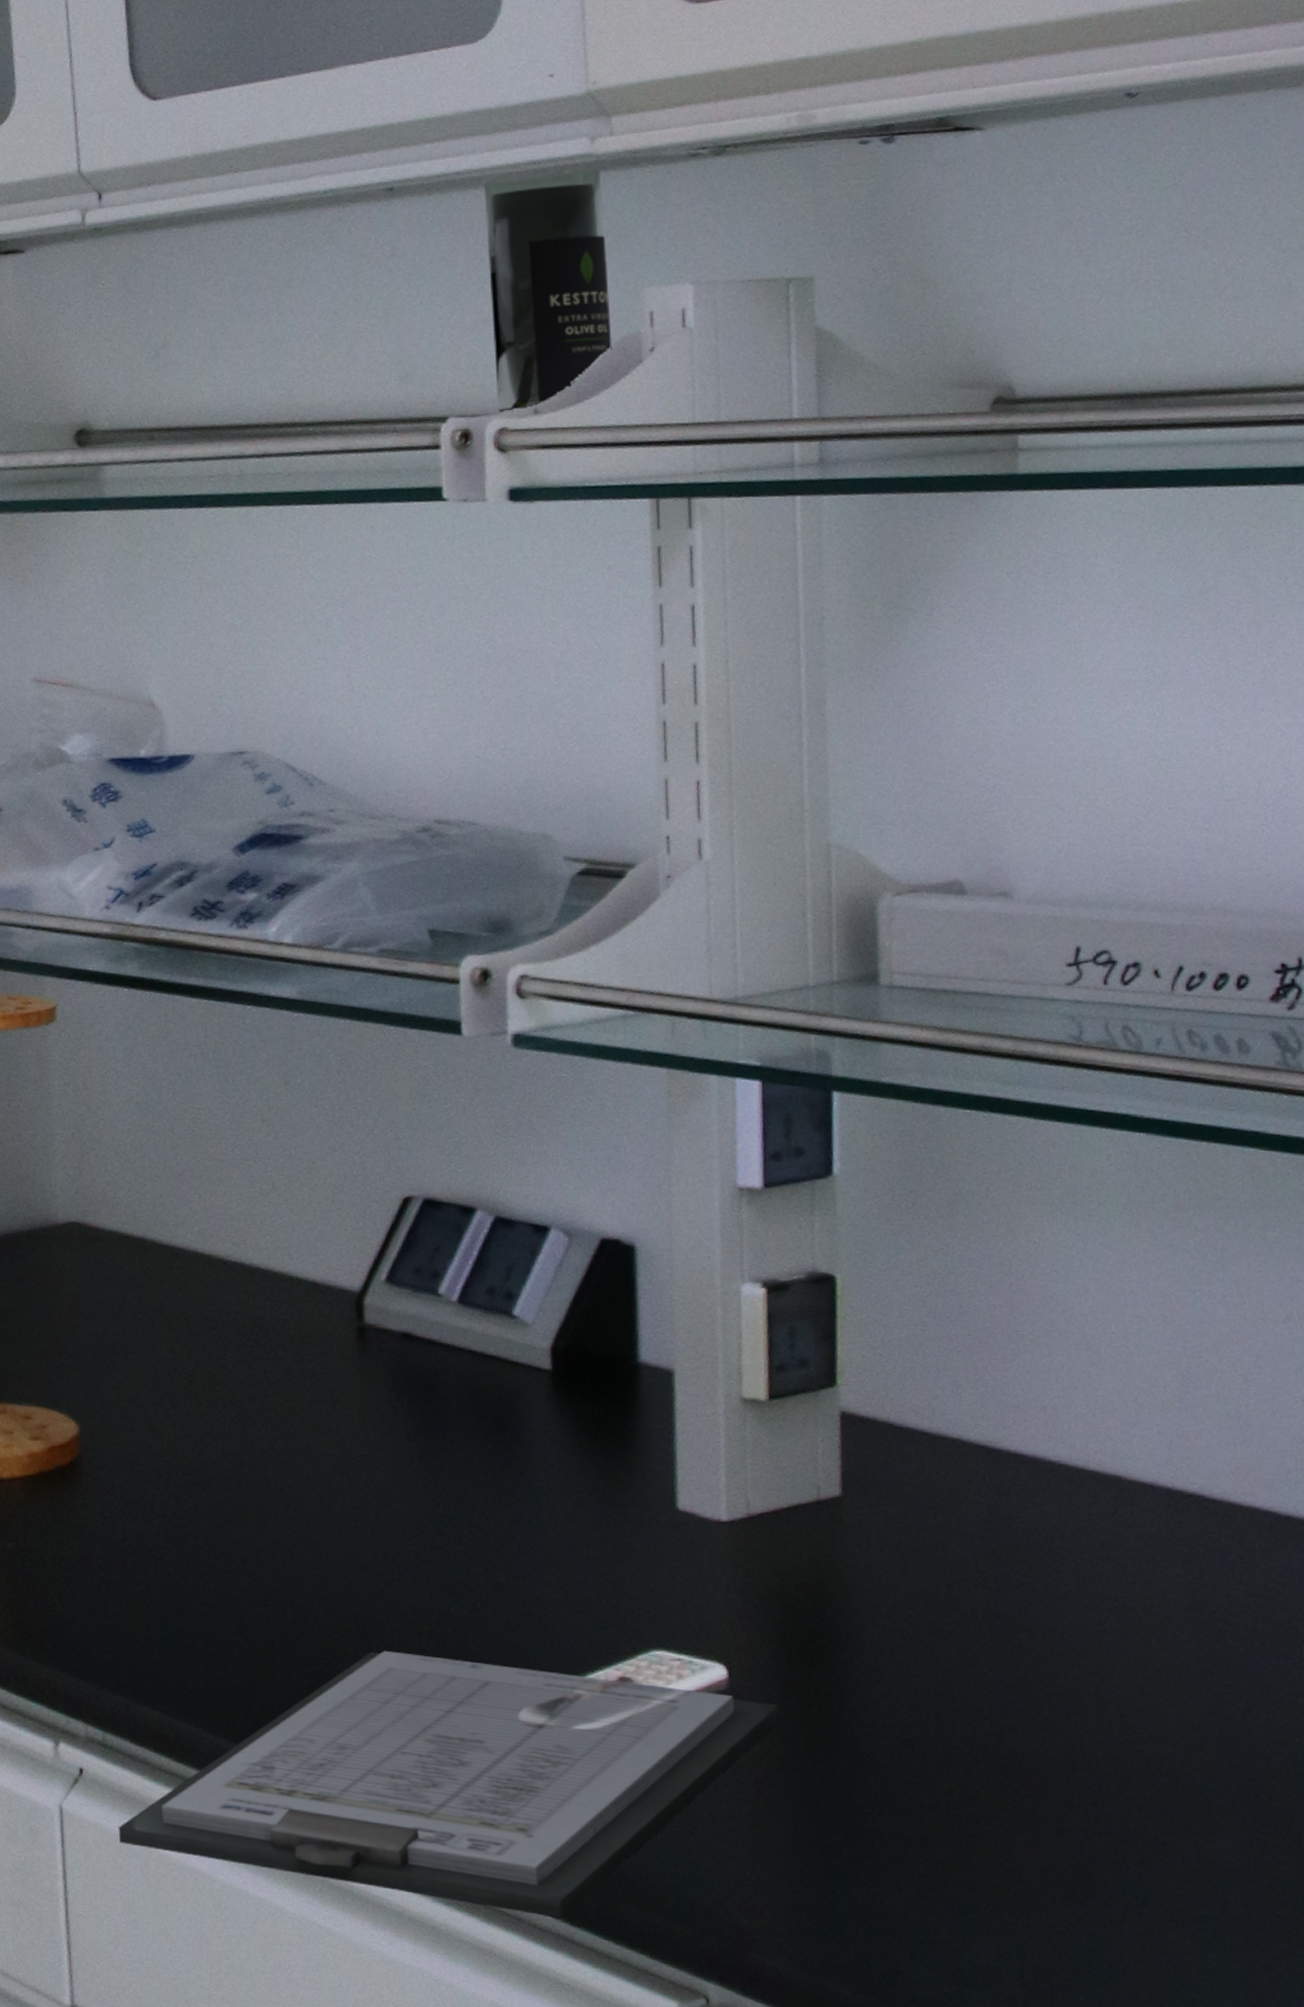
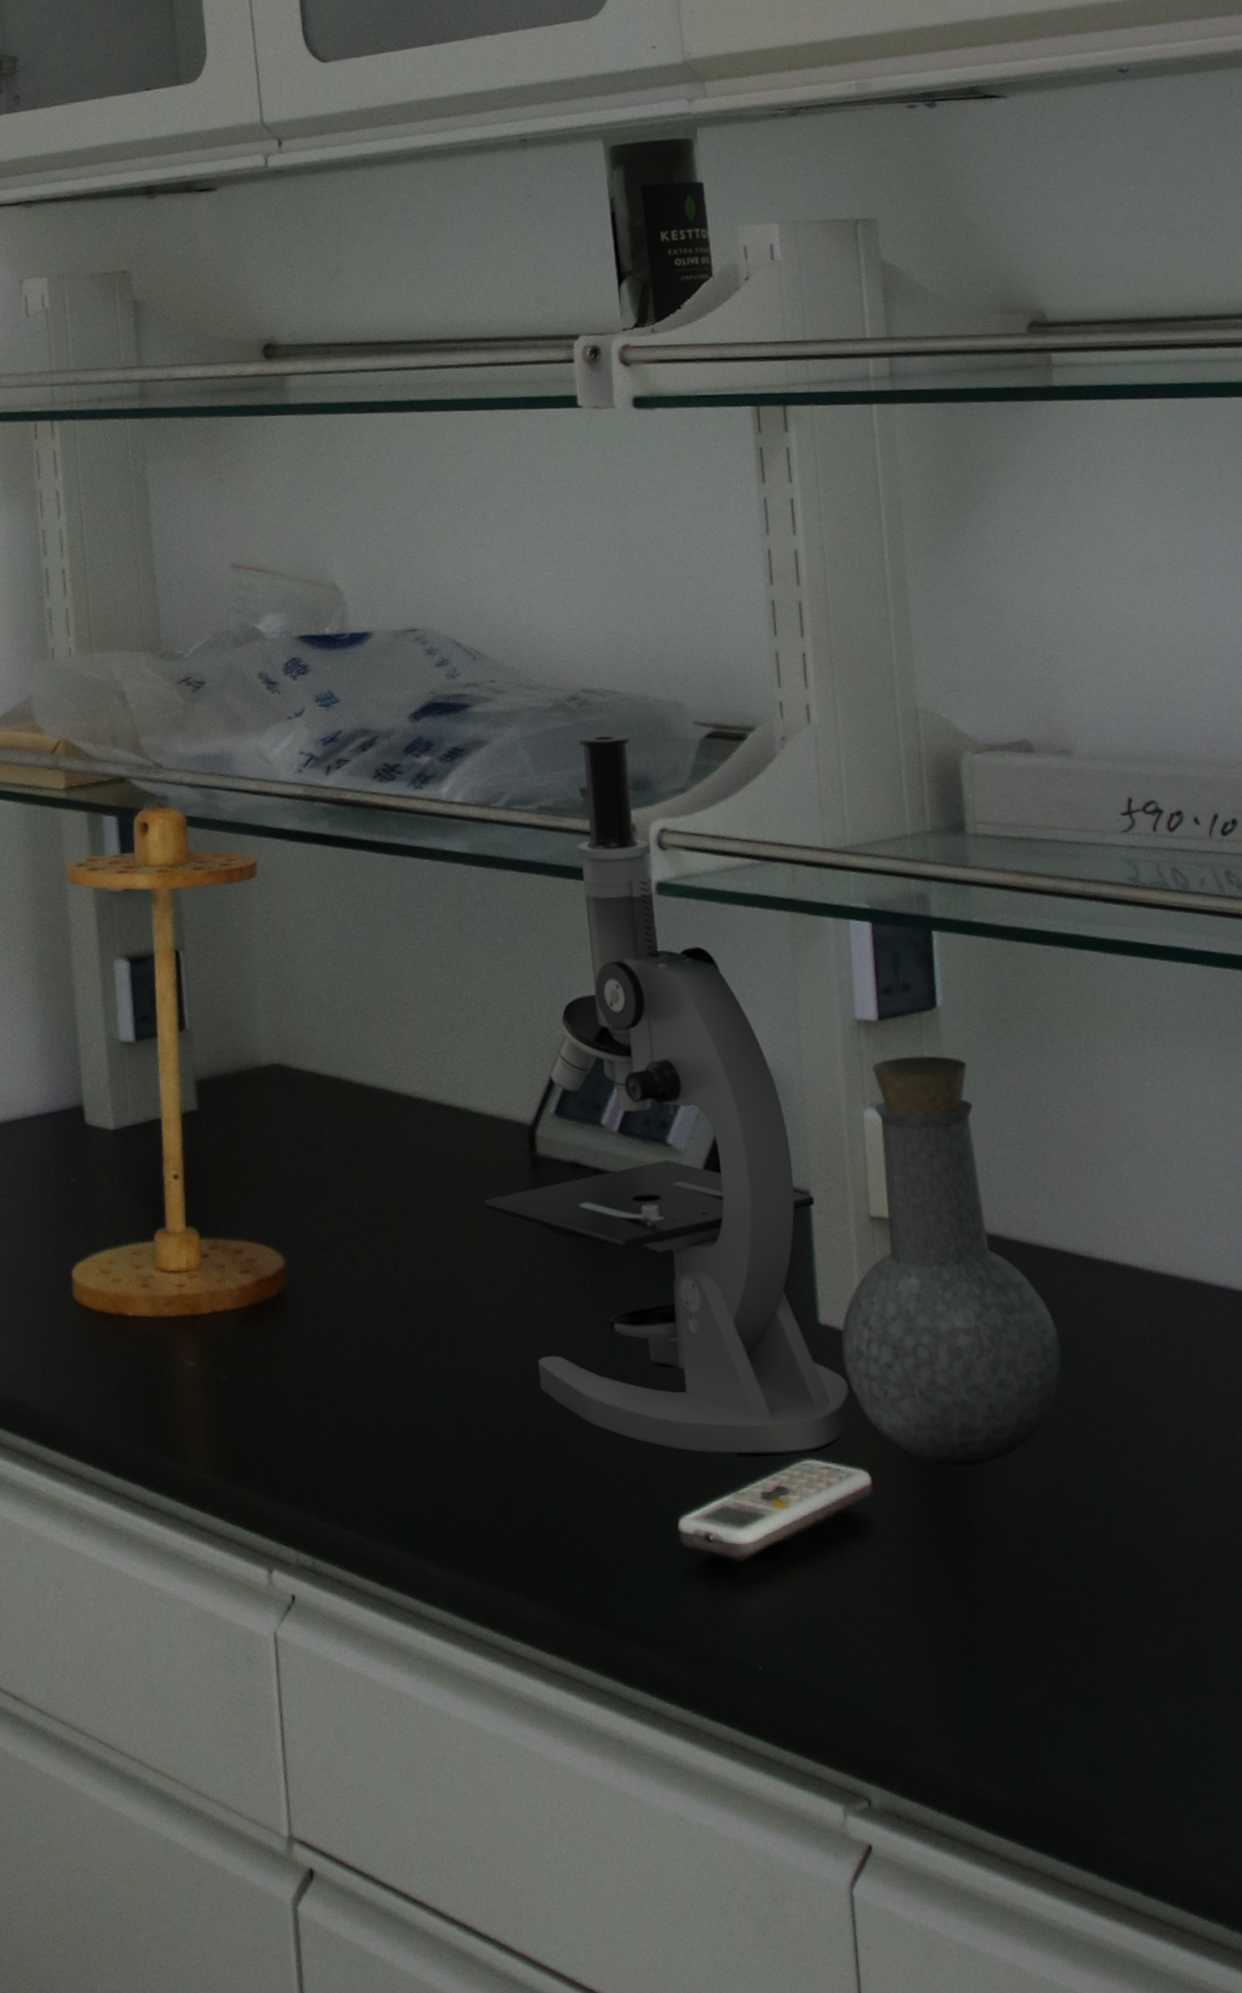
clipboard: present [118,1650,780,1919] -> none [328,1468,919,1727]
microscope: none [302,870,709,1646] -> present [483,734,851,1457]
flask: none [701,1227,955,1664] -> present [840,1055,1062,1467]

